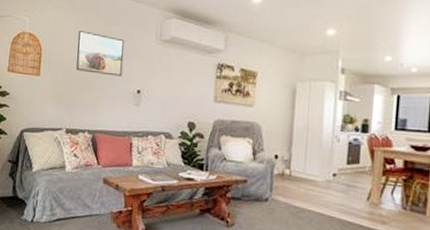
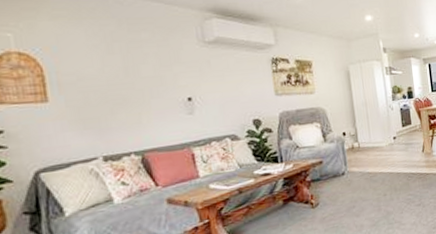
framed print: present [76,31,125,77] -> none [93,42,165,89]

